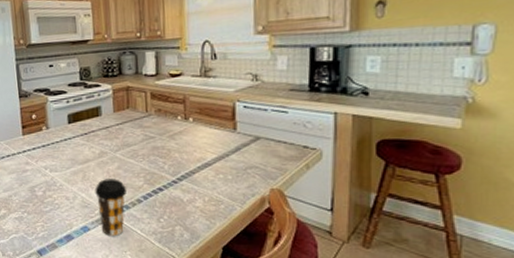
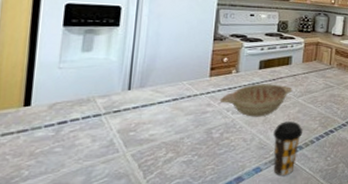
decorative bowl: none [36,138,108,175] -> present [219,84,293,117]

